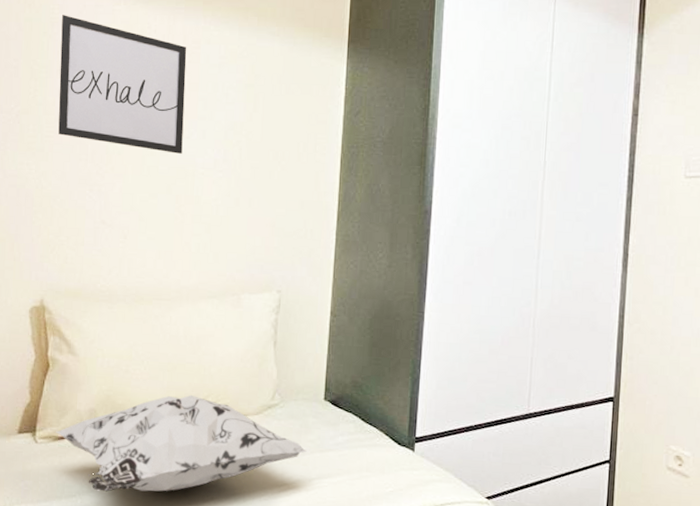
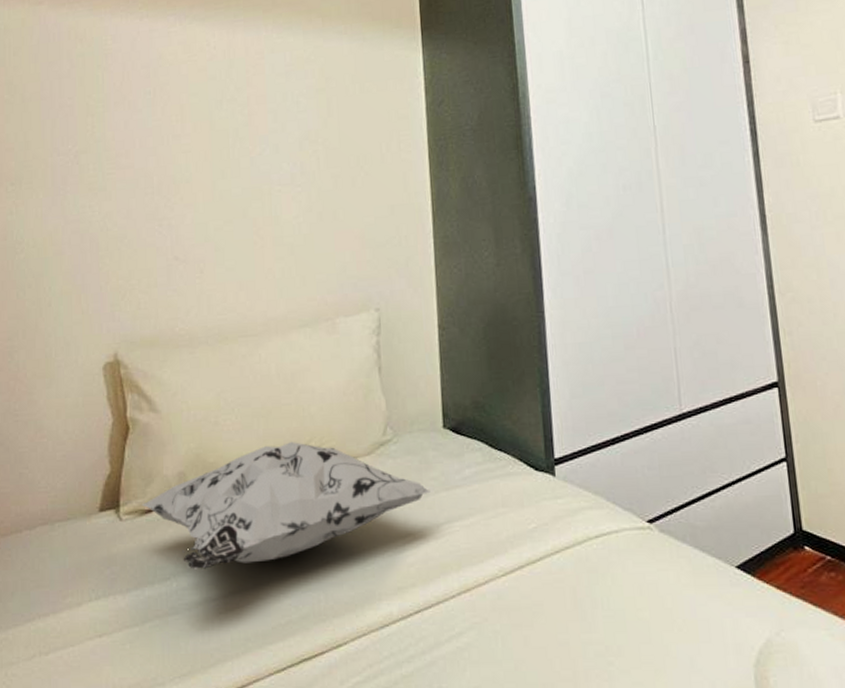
wall art: present [58,15,187,154] -> none [116,44,255,174]

